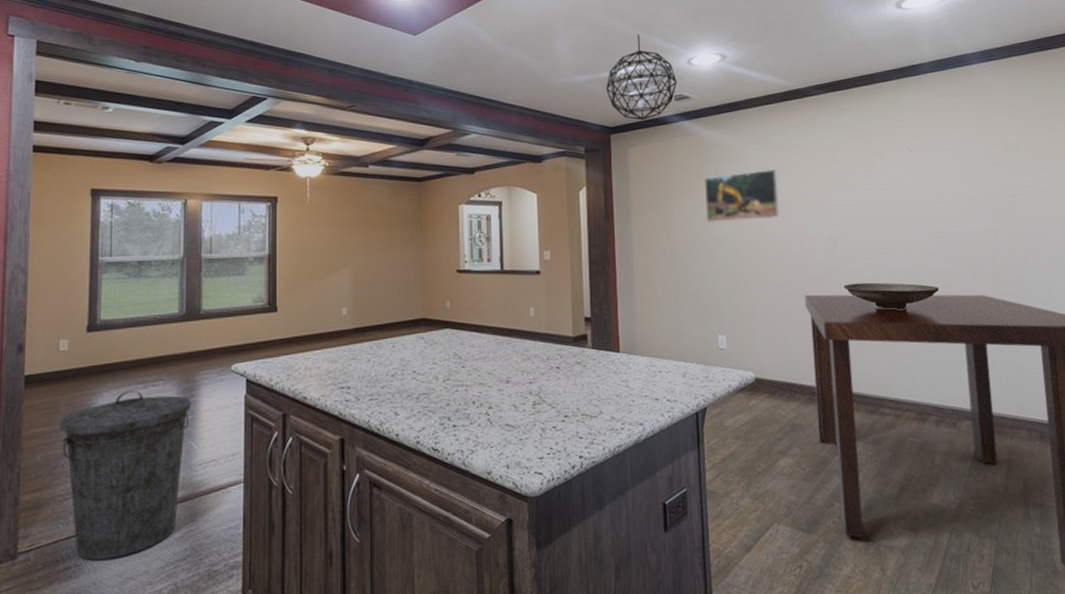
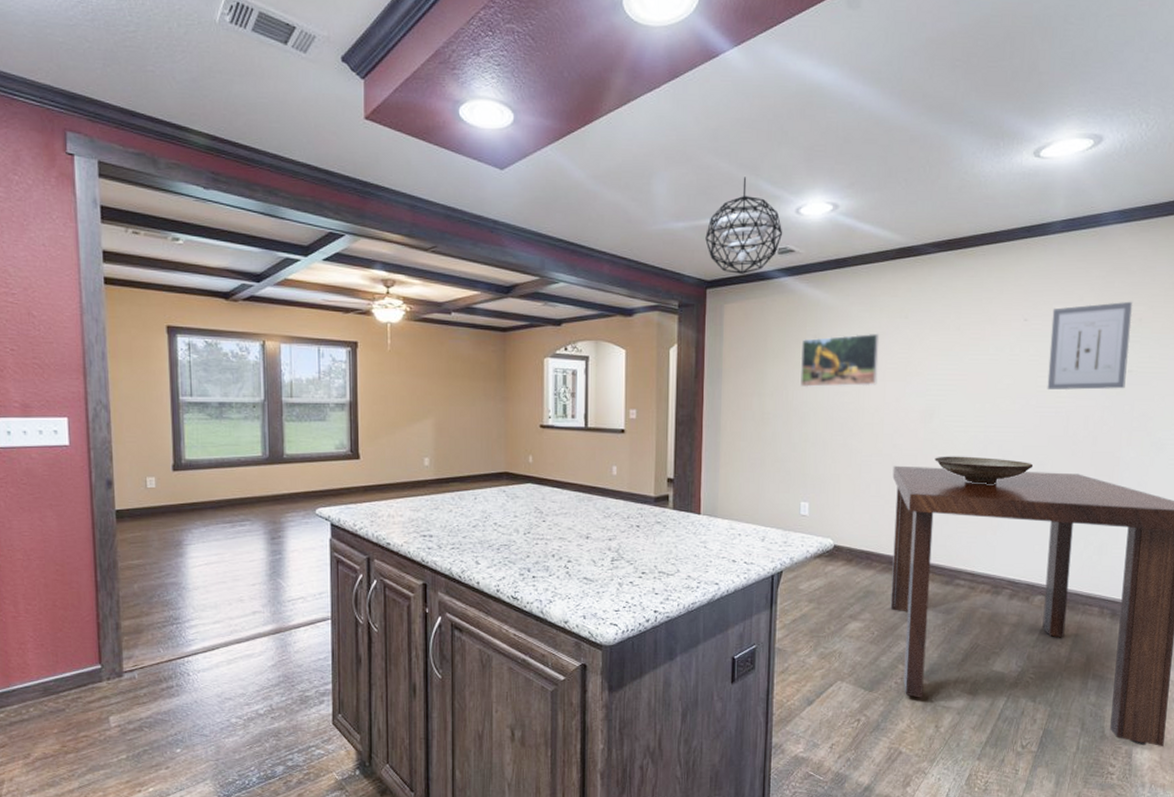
trash can: present [59,390,191,560] -> none [153,529,278,681]
wall art: none [934,131,1014,215] -> present [1047,301,1132,390]

